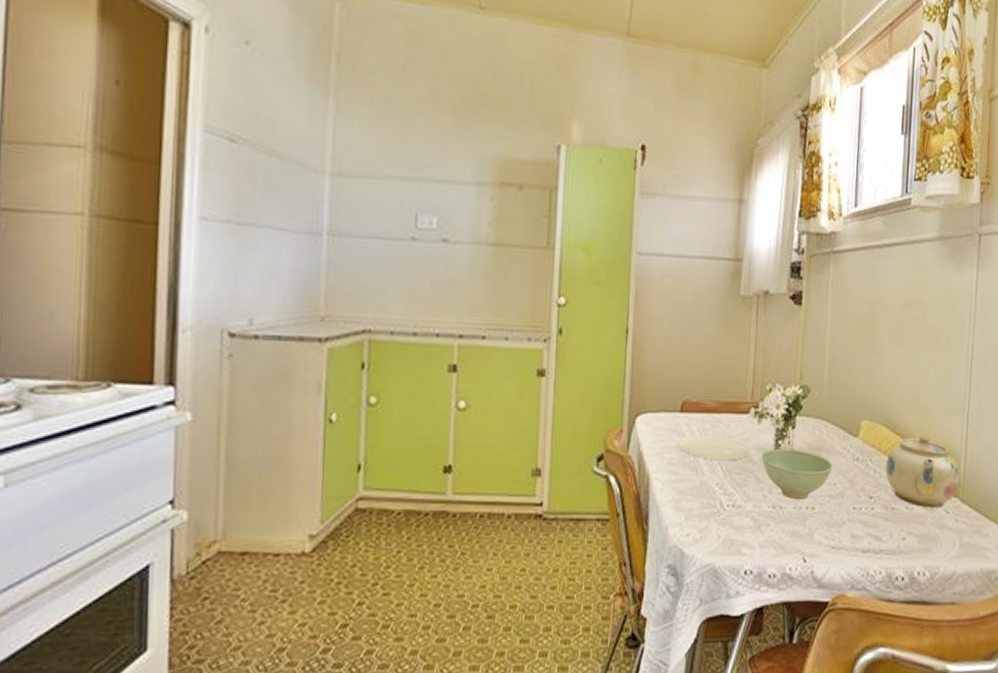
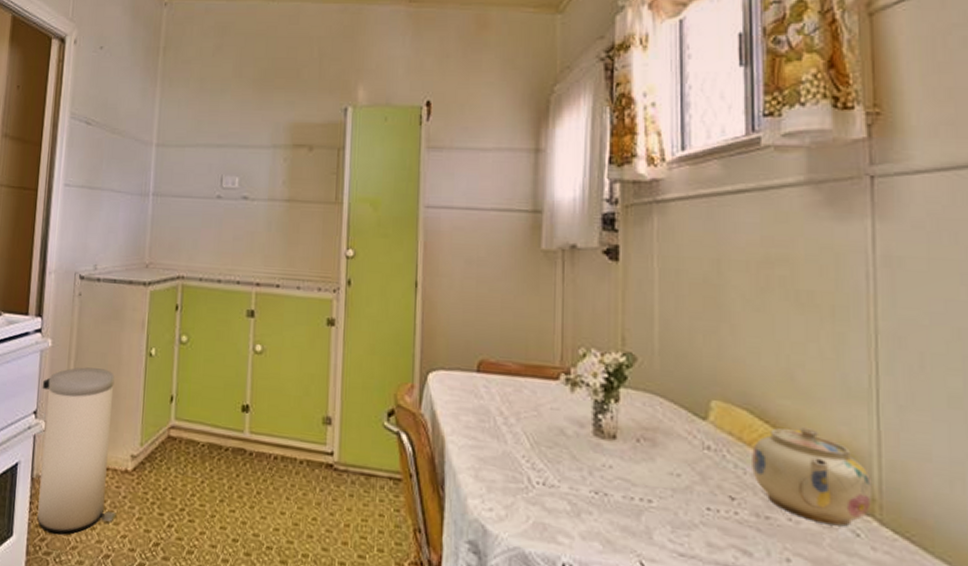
pedal bin: none [180,442,292,638] -> present [37,367,117,535]
plate: present [678,436,750,461] -> none [475,399,562,432]
bowl: present [761,449,833,500] -> none [577,423,674,489]

